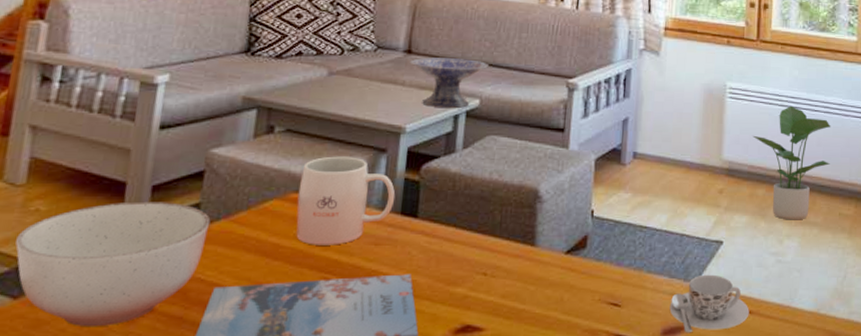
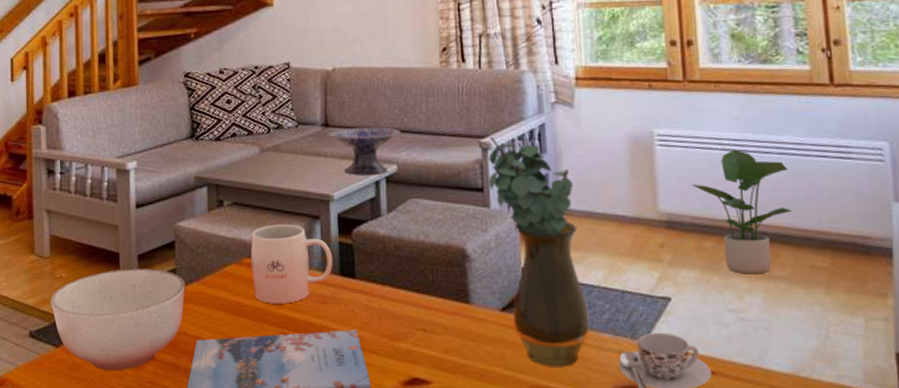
vase: none [570,77,650,310] -> present [488,136,590,367]

